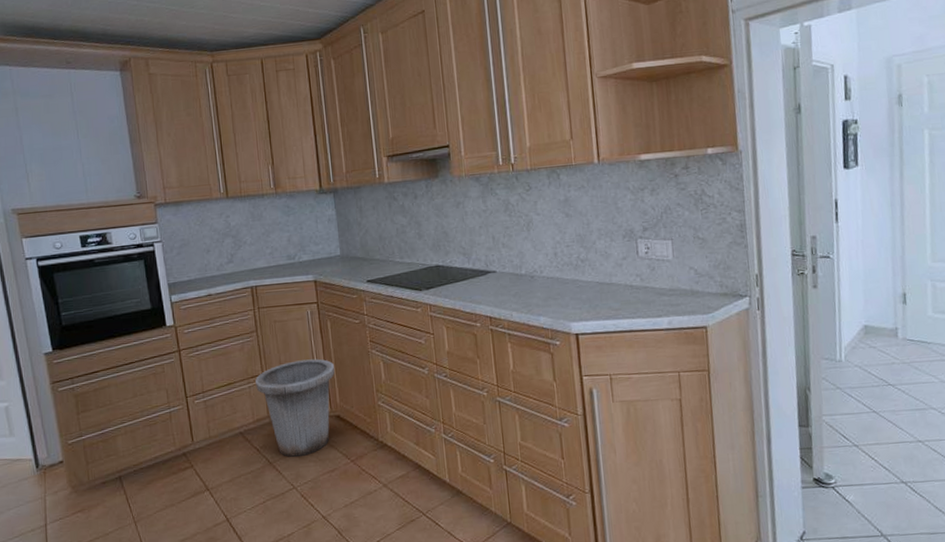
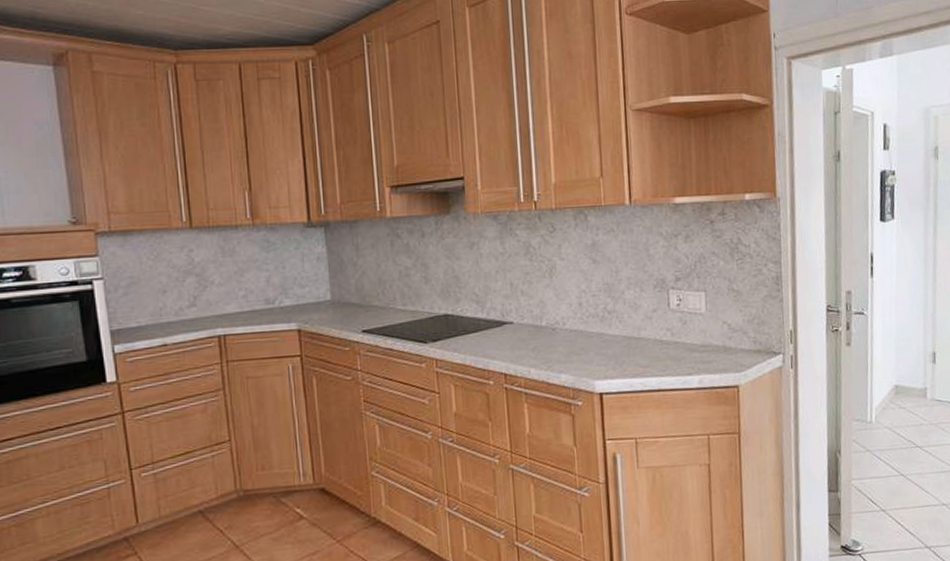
trash can: present [255,359,335,457] -> none [221,422,320,539]

